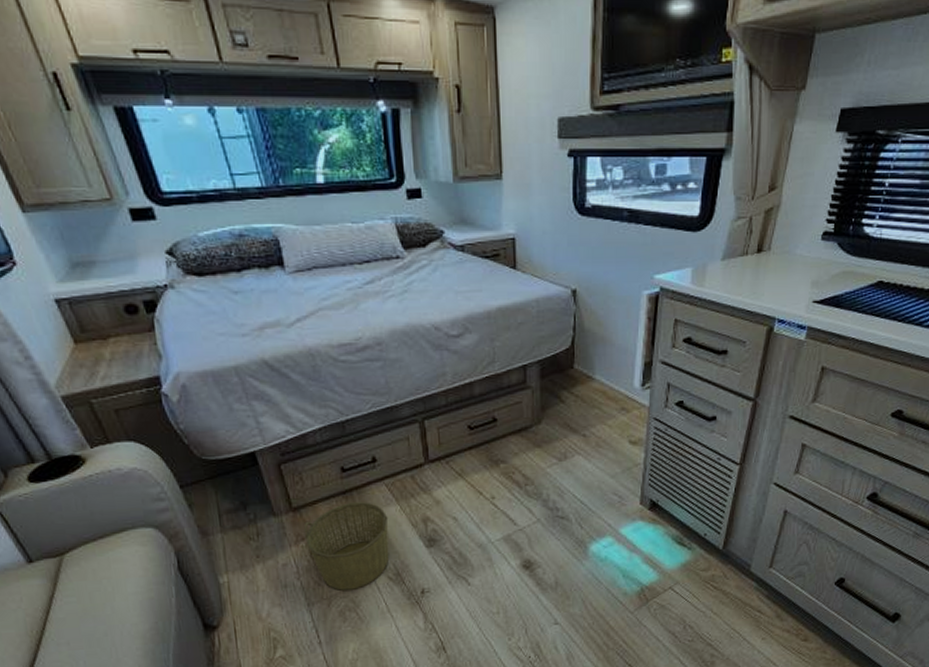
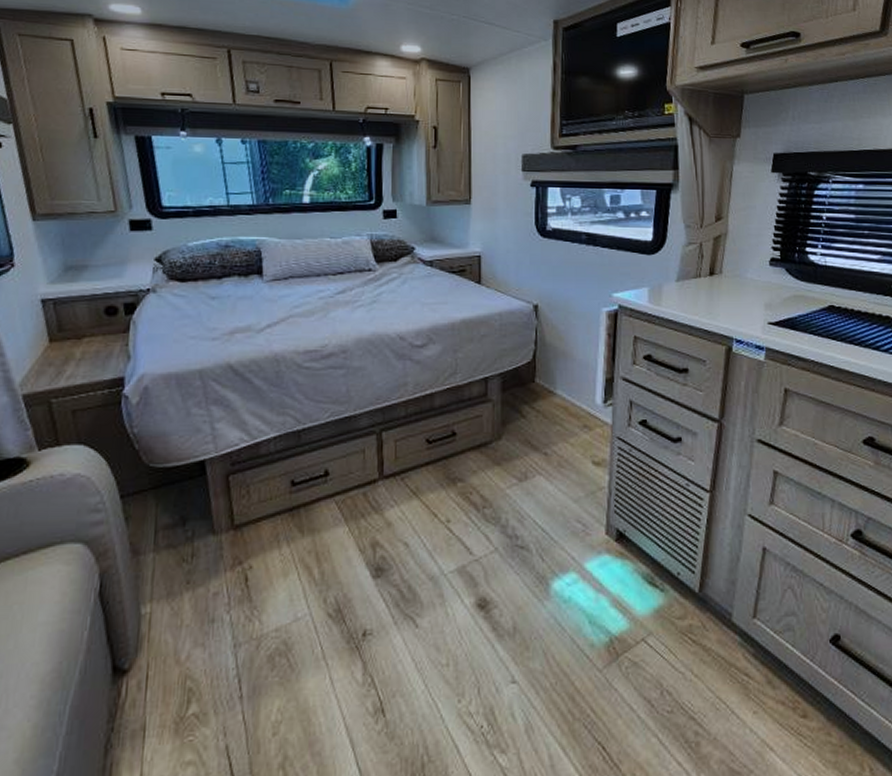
basket: present [303,502,390,591] -> none [242,521,335,630]

